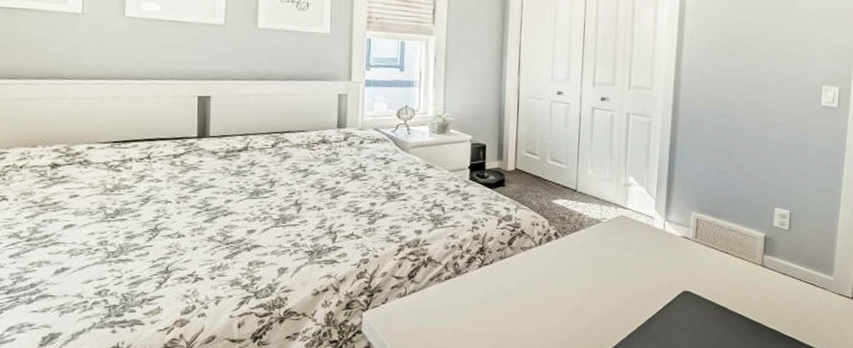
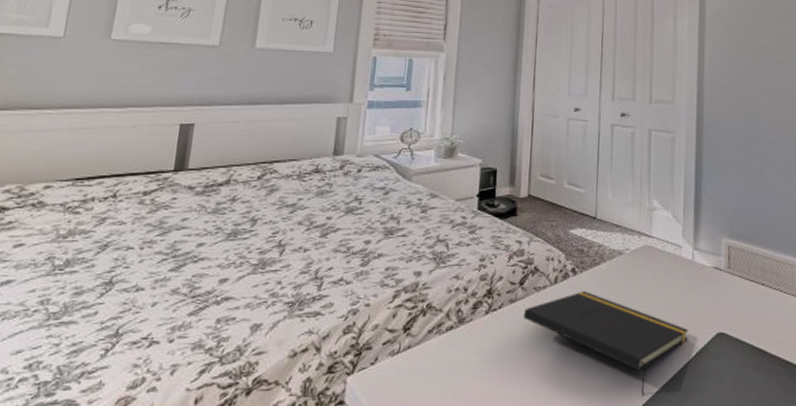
notepad: none [511,251,657,338] -> present [523,290,688,396]

